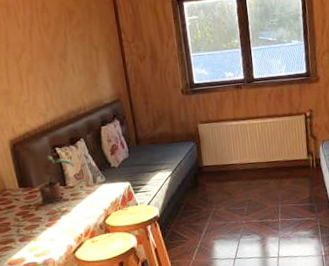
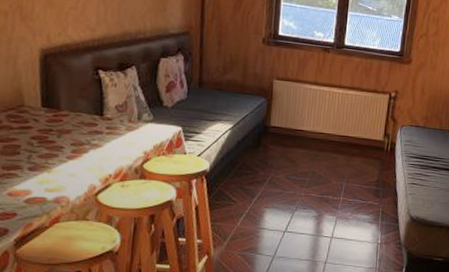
potted plant: present [38,155,74,206] -> none [62,76,118,133]

